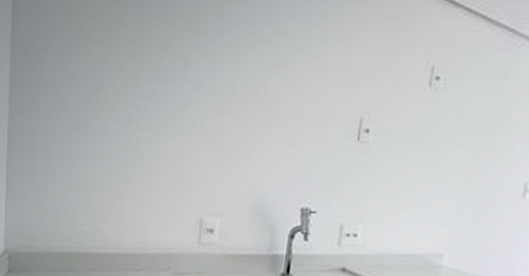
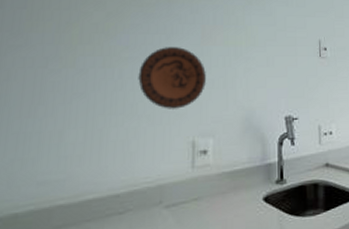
decorative plate: none [153,117,219,185] -> present [138,47,206,111]

